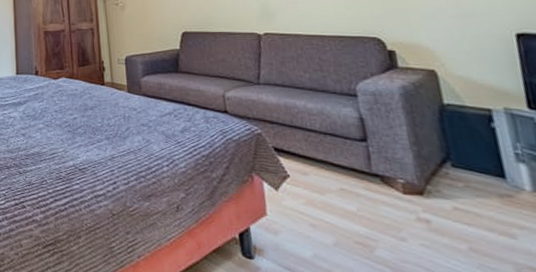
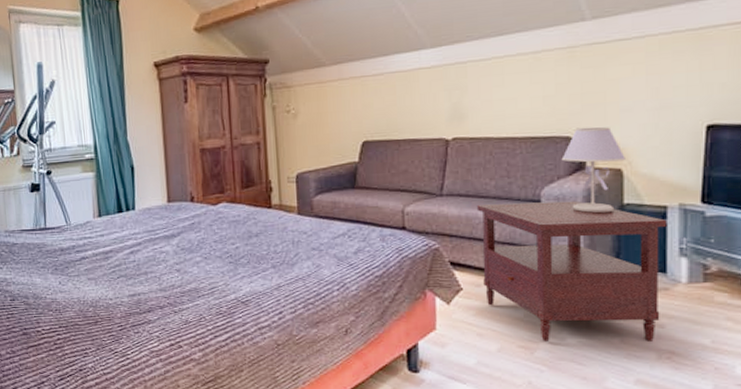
side table: none [294,95,510,253] -> present [476,200,667,341]
table lamp: none [371,30,437,112] -> present [561,127,625,214]

